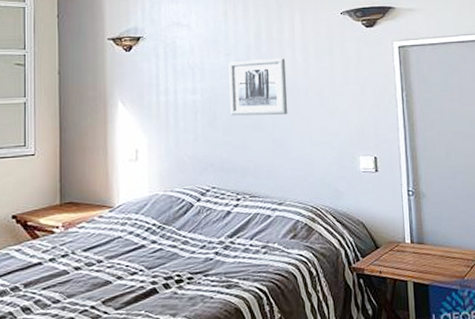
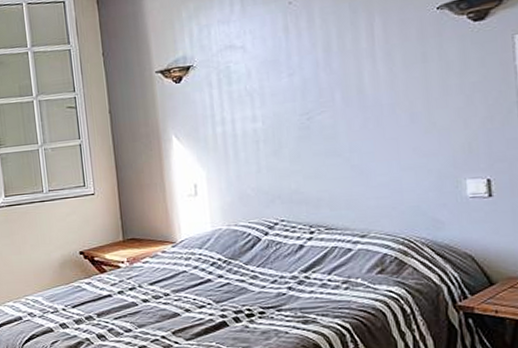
wall art: present [228,58,288,116] -> none [292,71,369,143]

